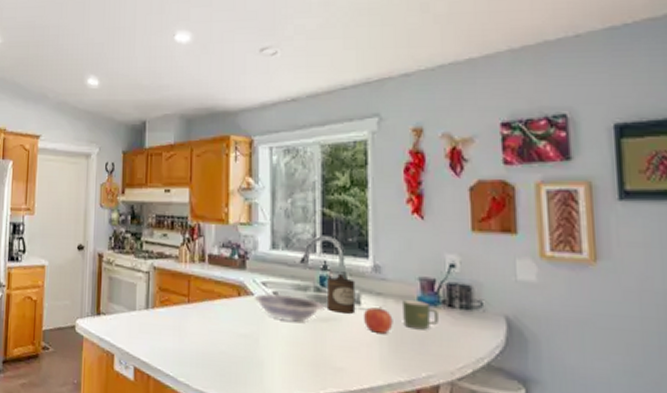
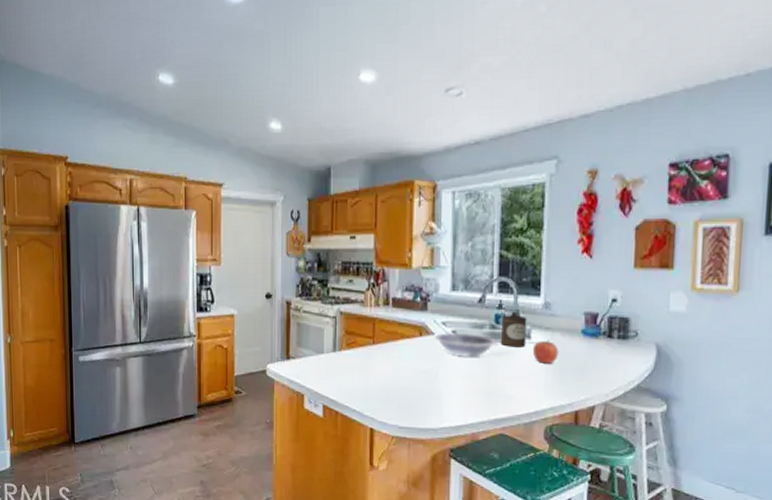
mug: present [401,300,439,330] -> none [567,333,599,359]

